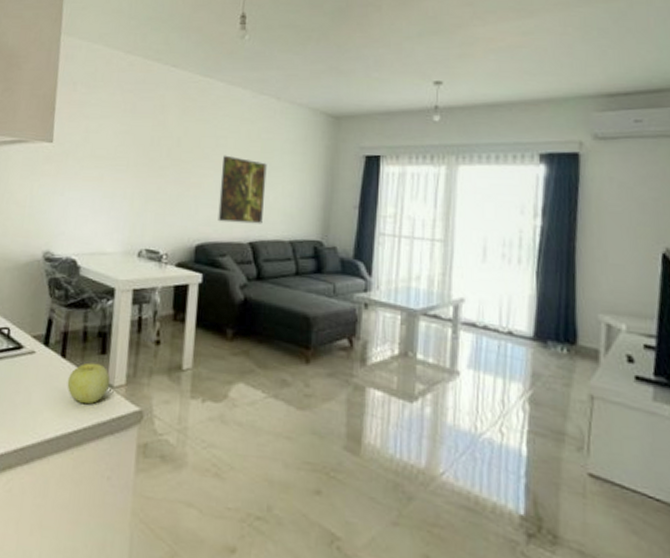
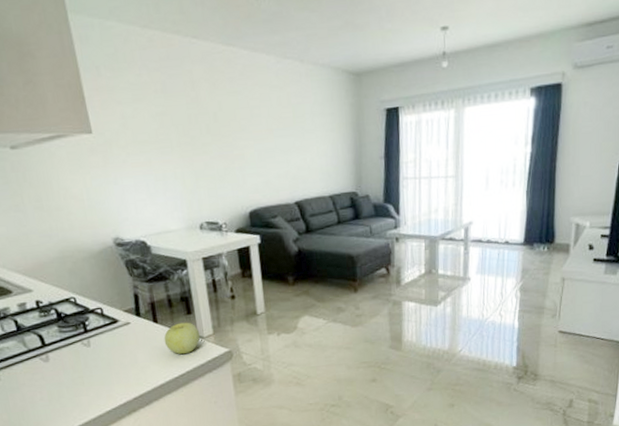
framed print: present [218,155,267,224] -> none [259,124,304,188]

